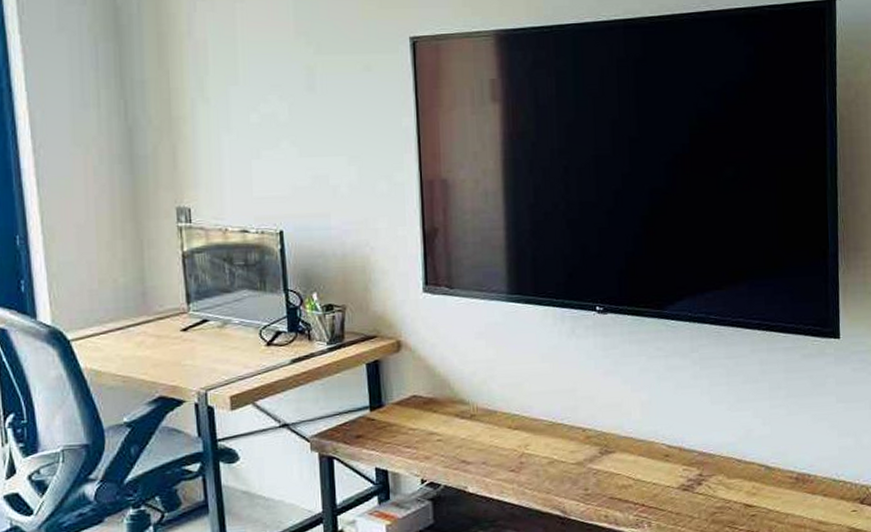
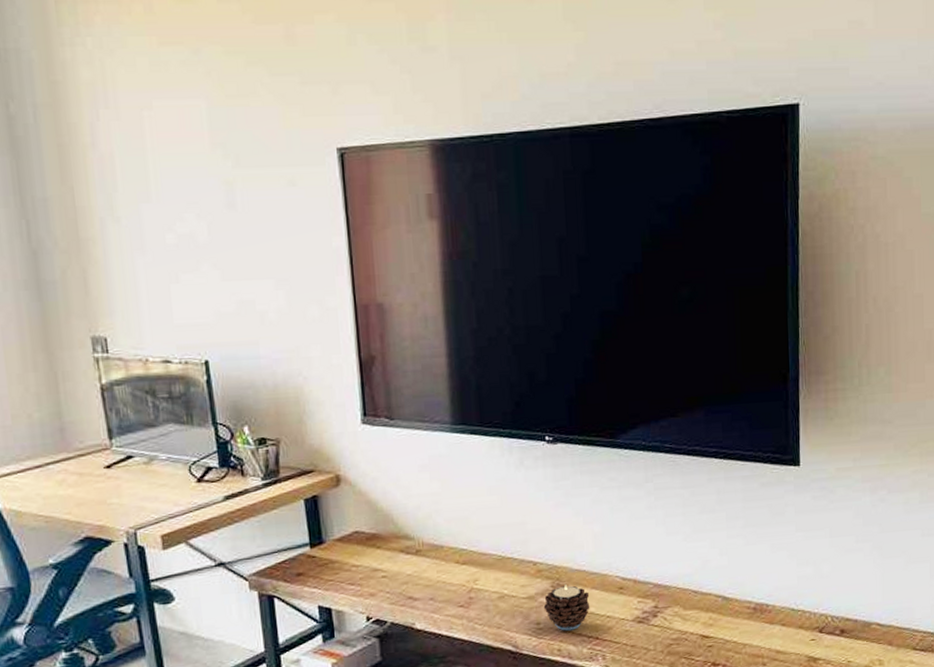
candle: none [591,451,637,497] -> present [543,585,590,631]

